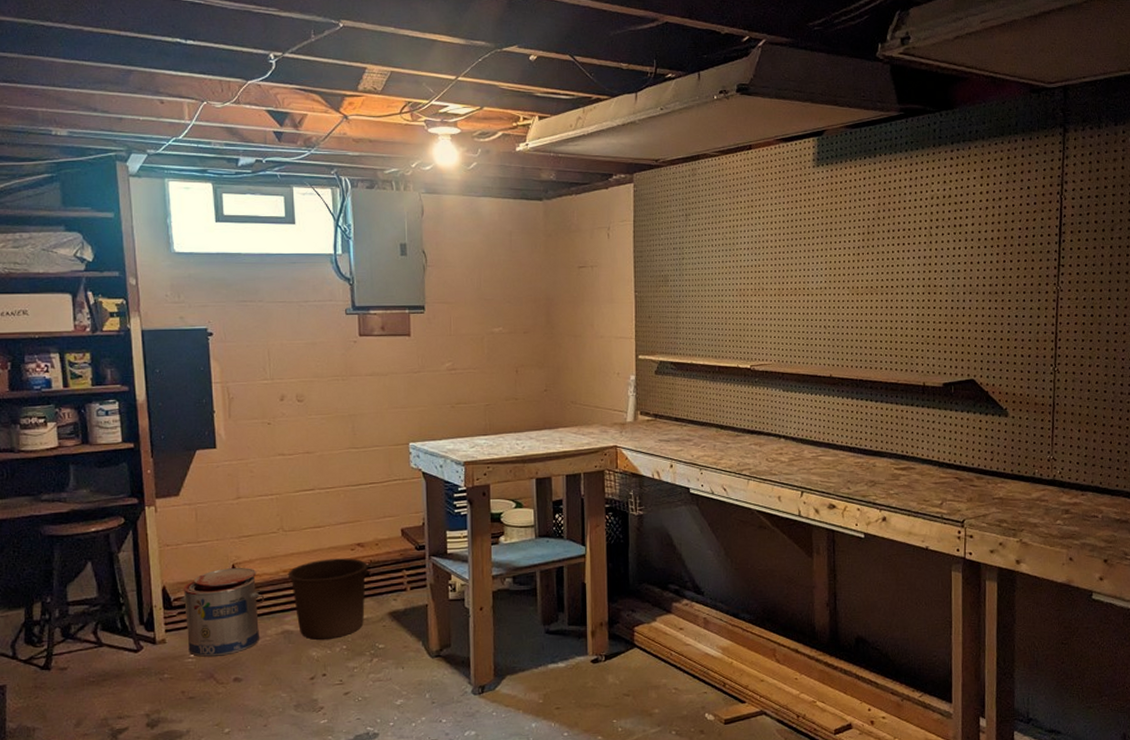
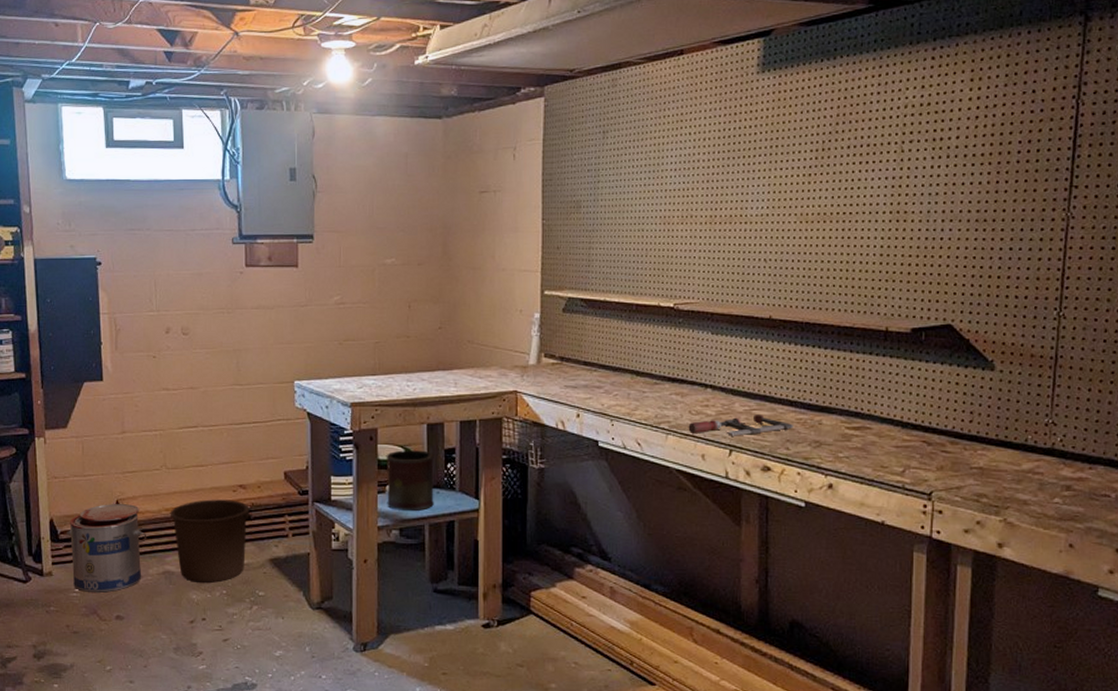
paint can: none [498,503,544,561] -> present [386,450,434,512]
clamp: none [766,459,854,480] -> present [688,413,795,436]

